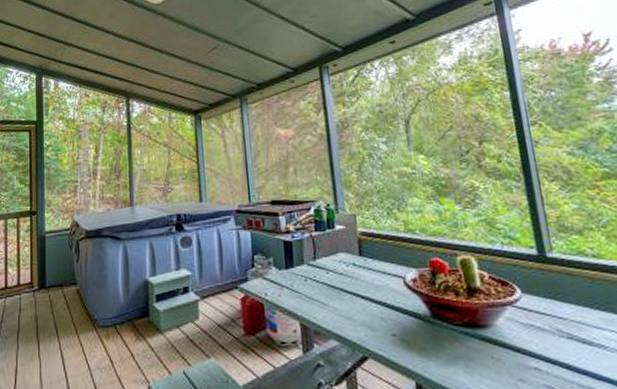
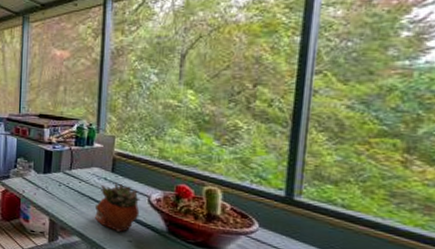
succulent planter: none [349,267,398,325] -> present [95,182,141,232]

